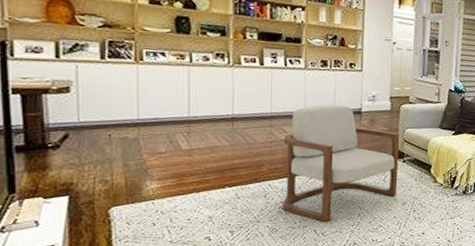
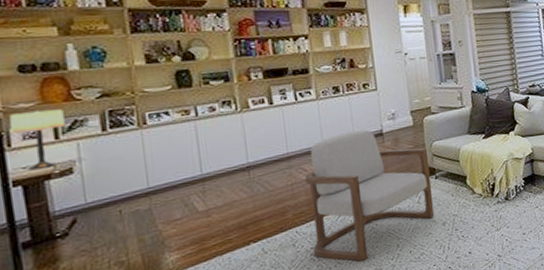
table lamp: none [13,26,66,83] -> present [9,109,65,171]

